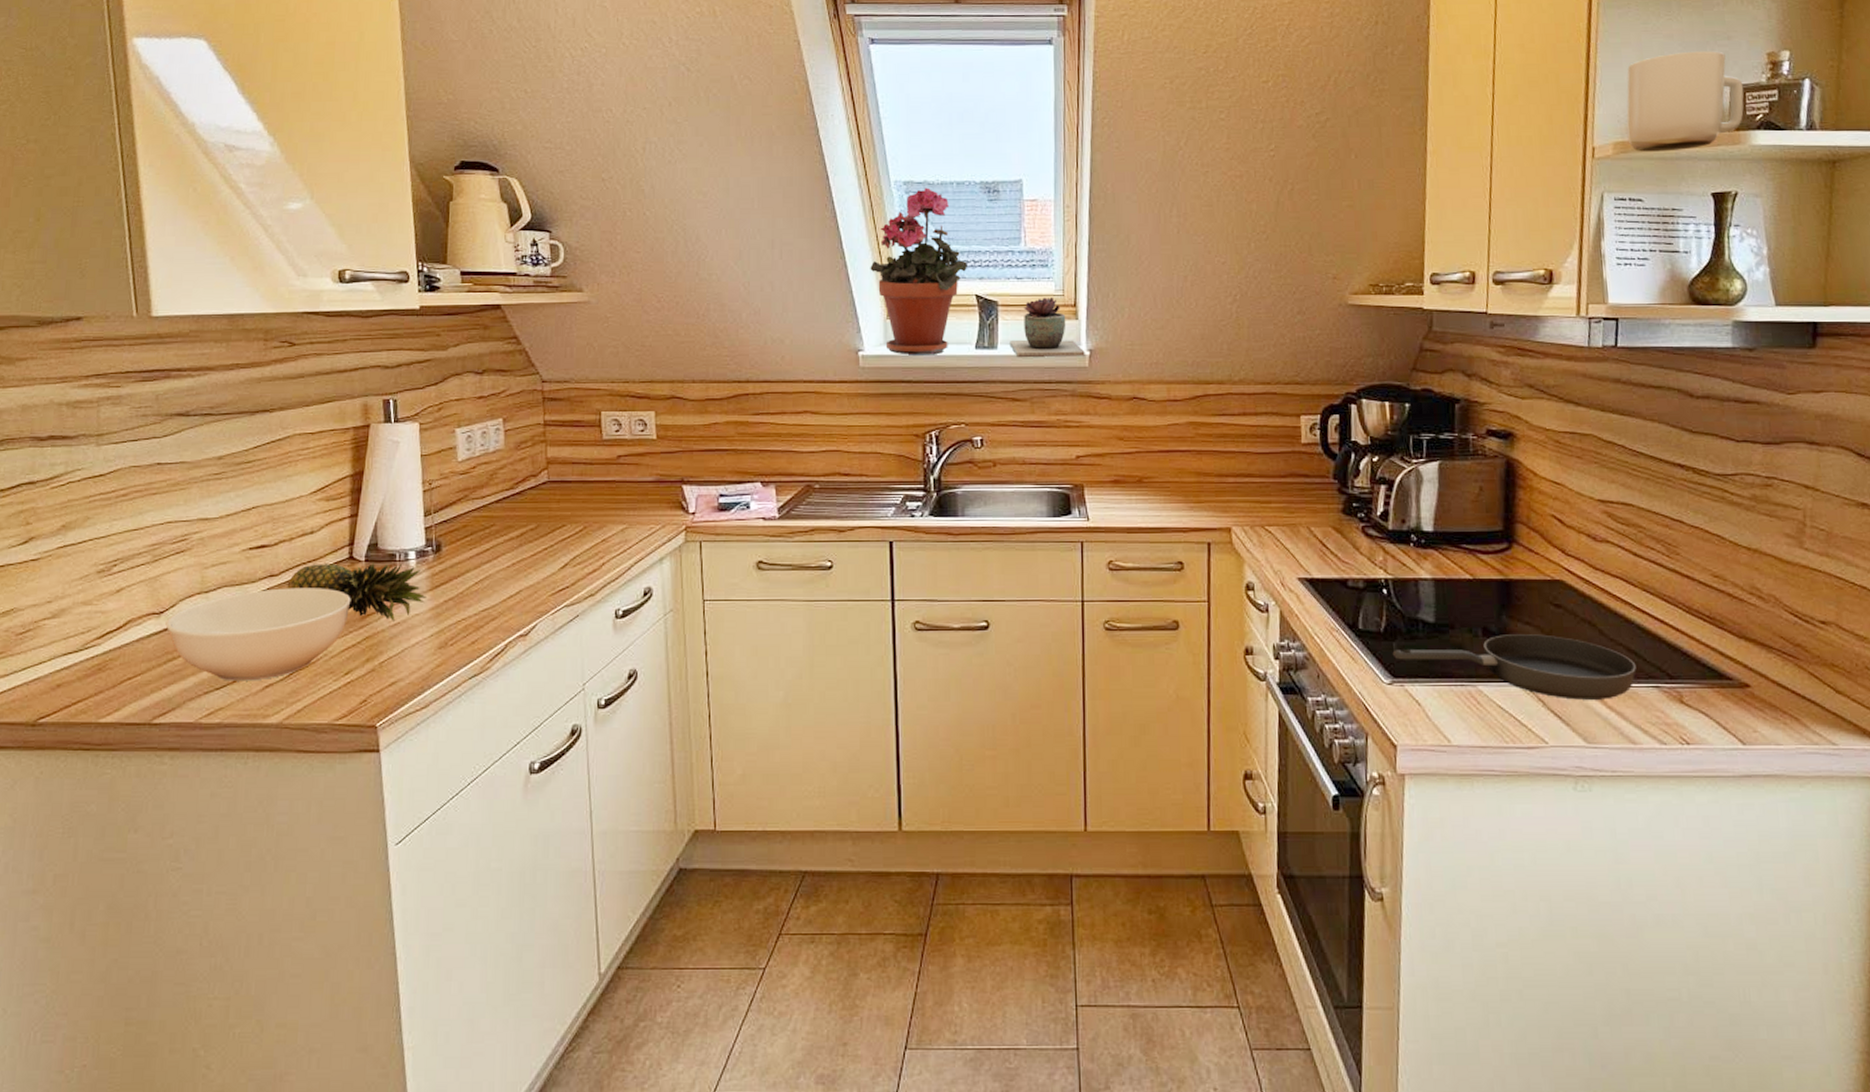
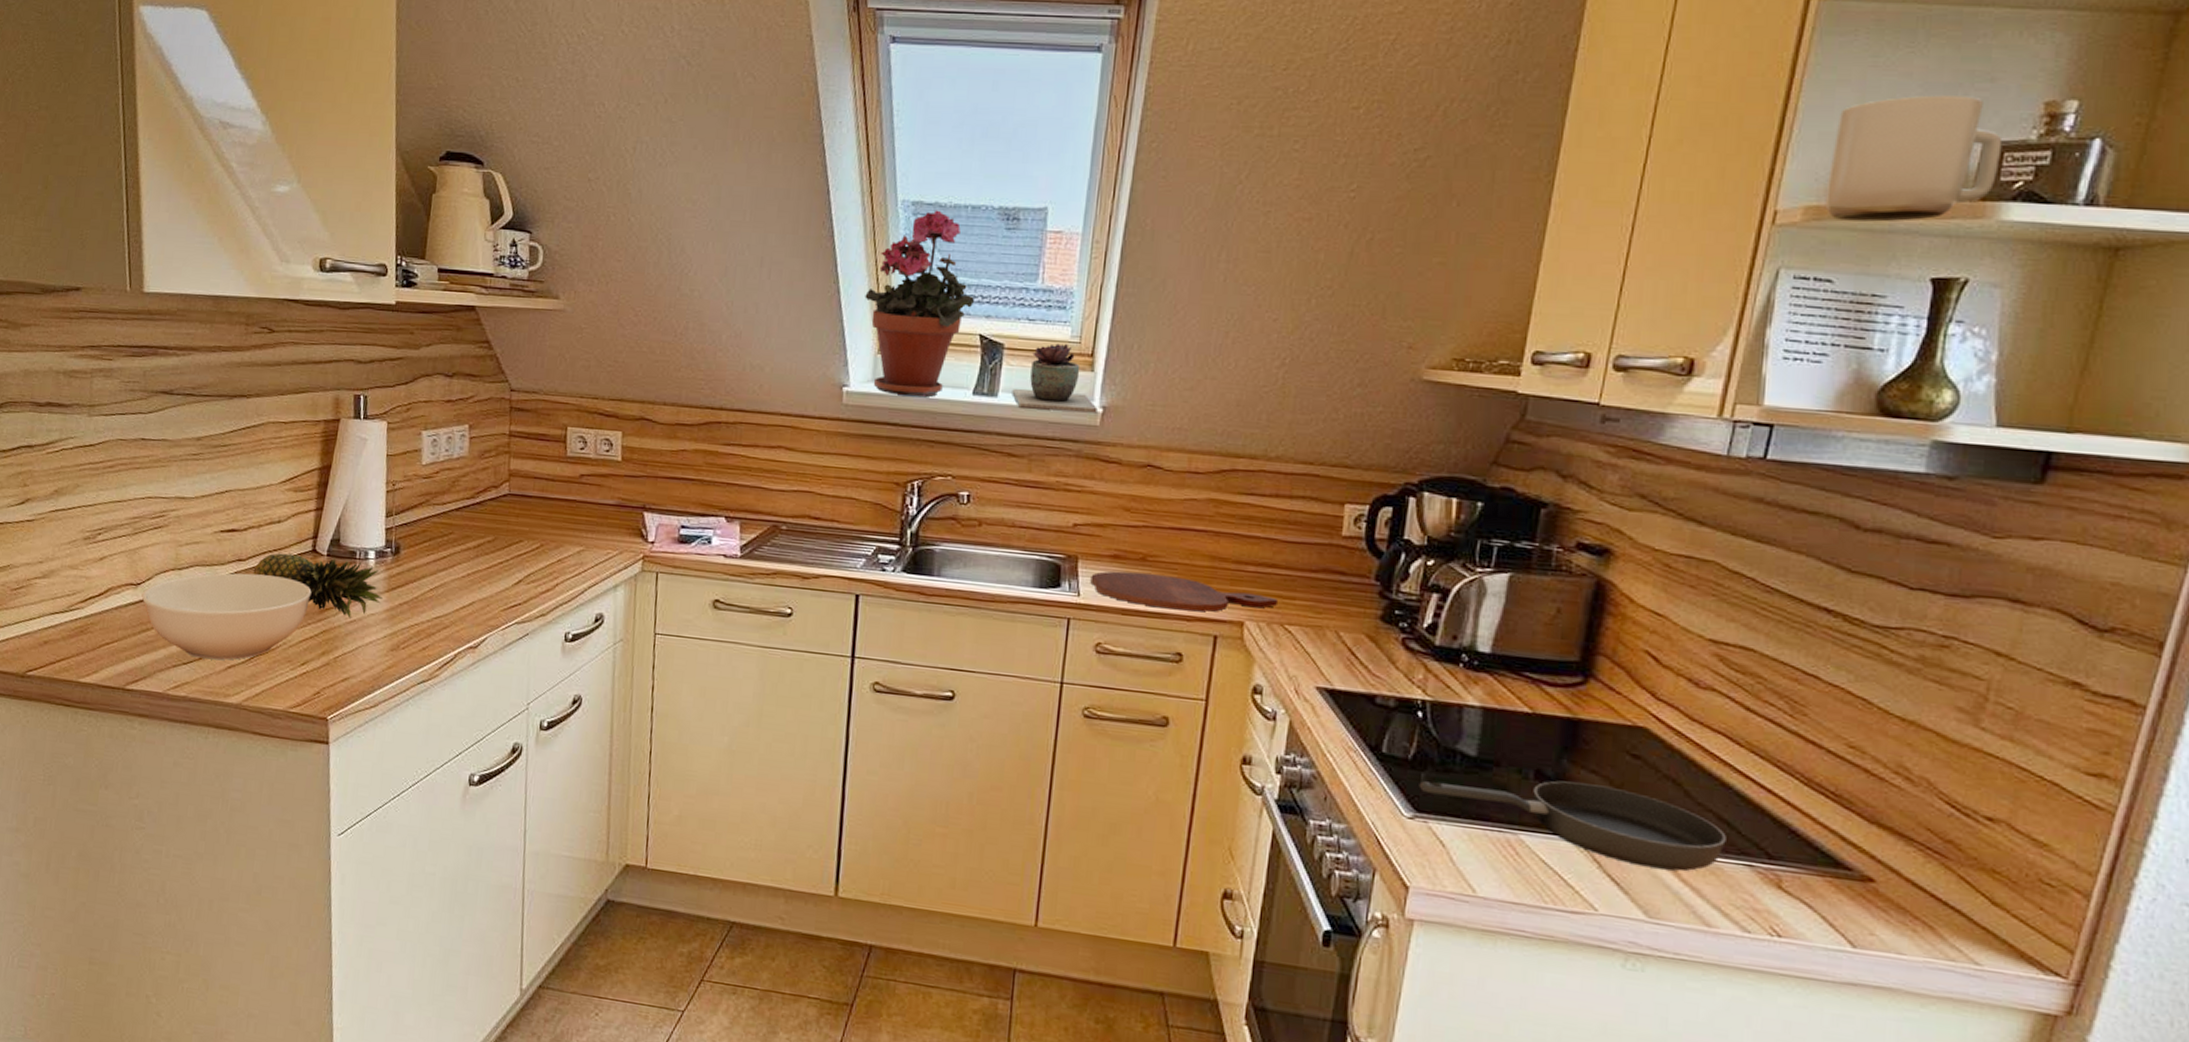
cutting board: none [1097,494,1258,523] -> present [1090,571,1279,612]

